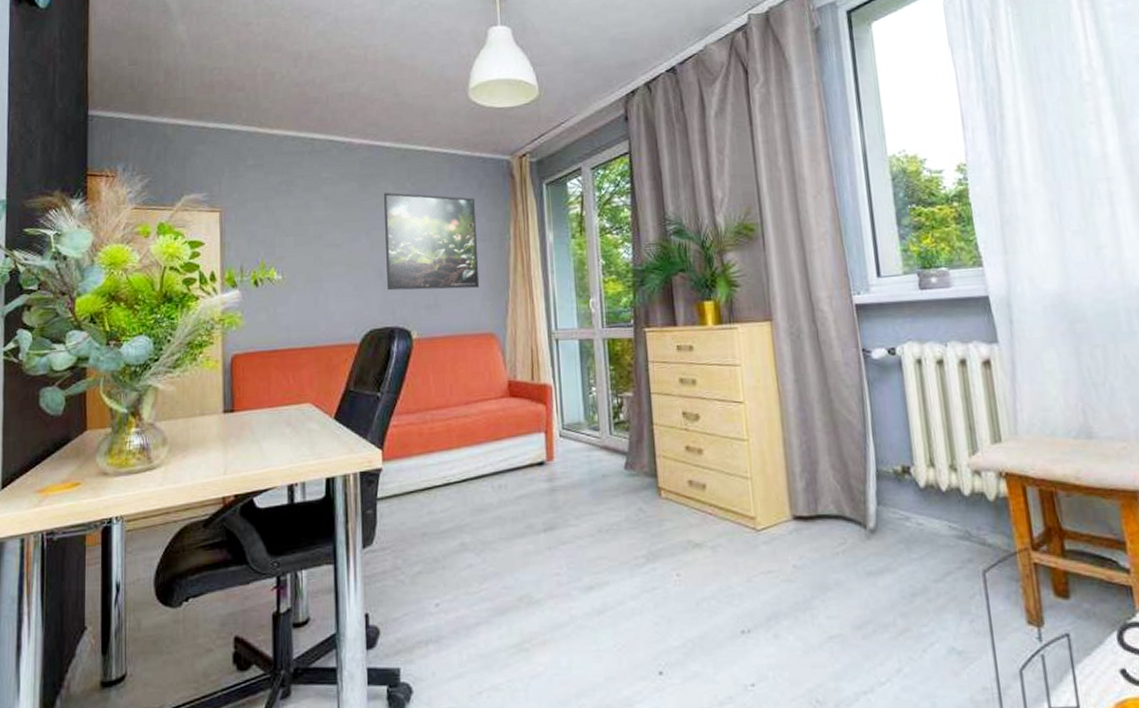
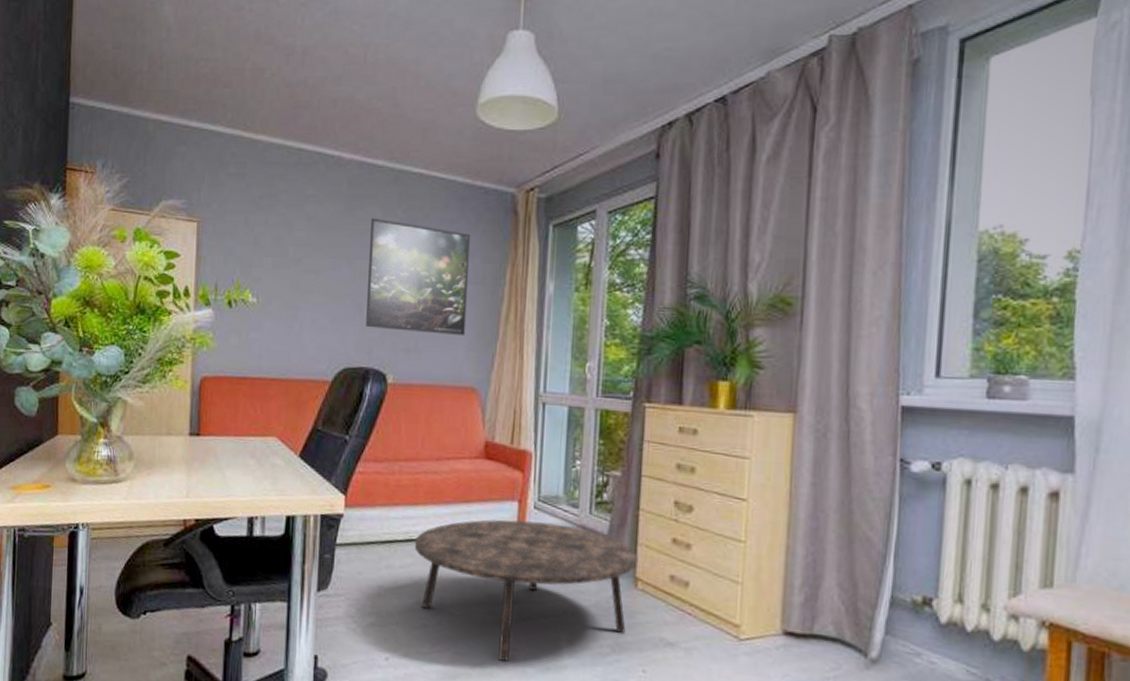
coffee table: none [452,448,658,588] -> present [414,519,638,661]

